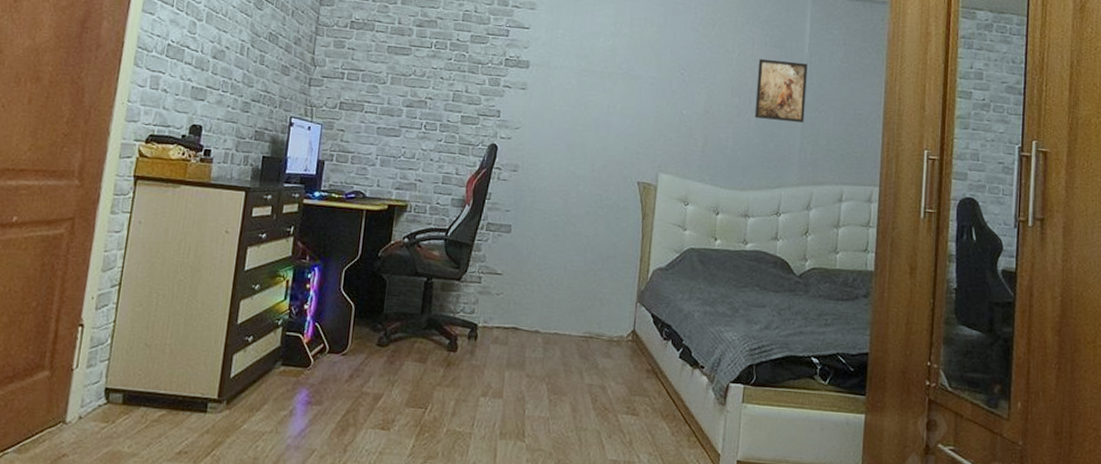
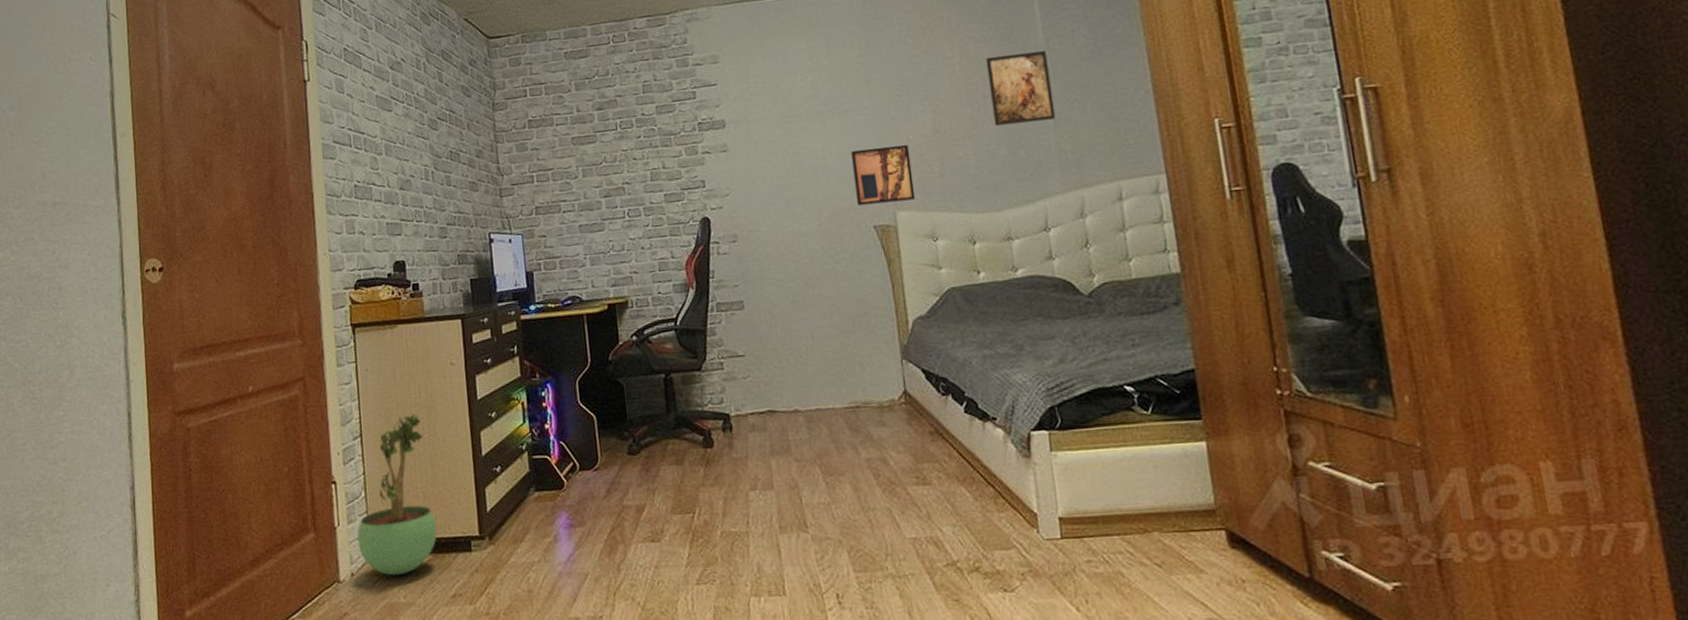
potted plant: none [92,272,184,426] -> present [357,413,437,576]
wall art: none [627,112,681,166] -> present [851,145,916,206]

